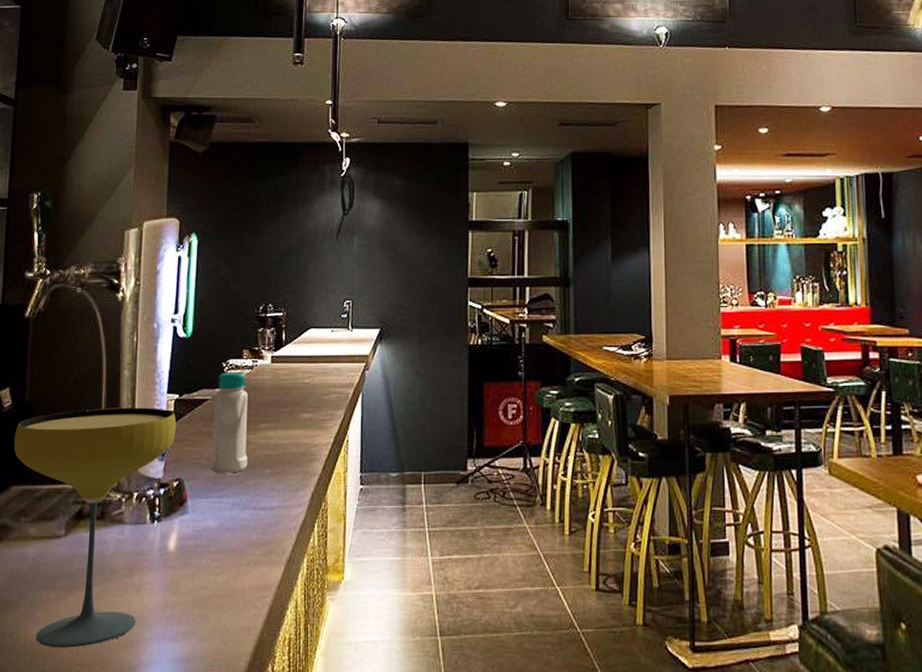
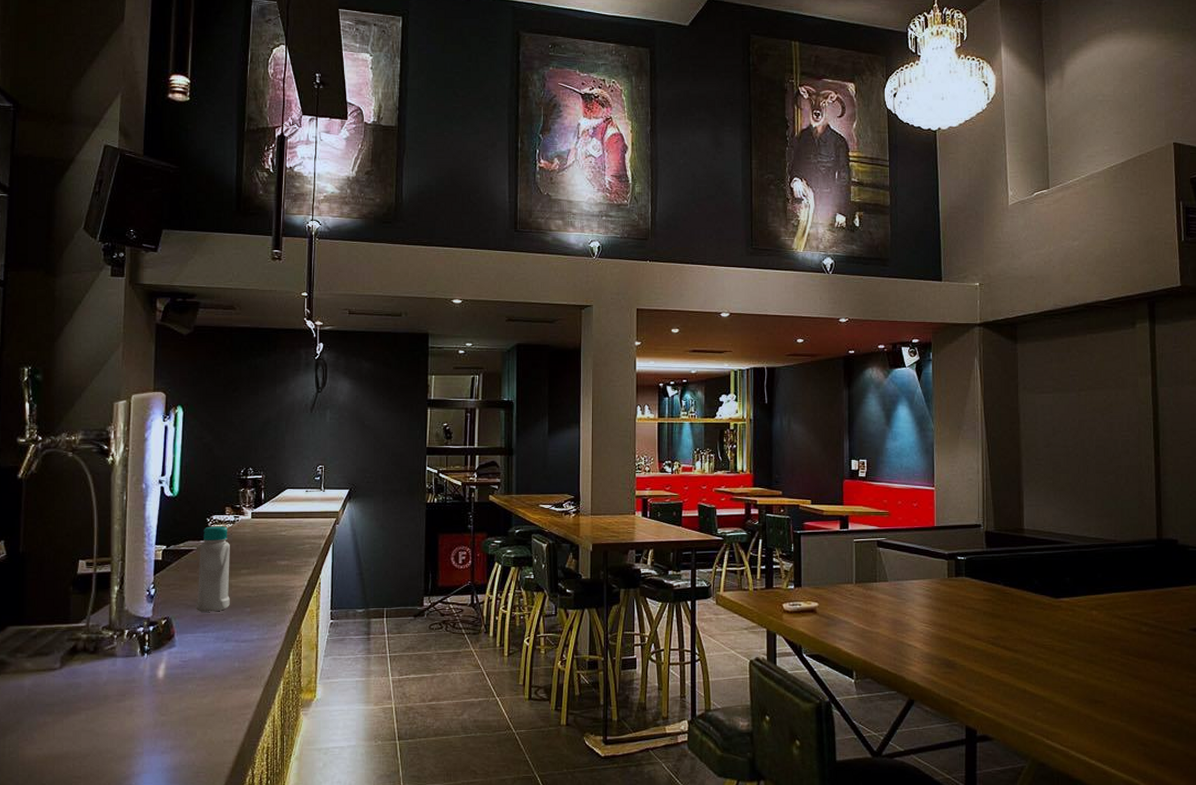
cocktail glass: present [14,407,176,648] -> none [9,557,164,763]

